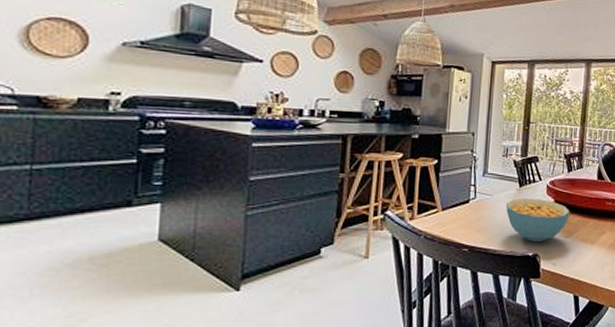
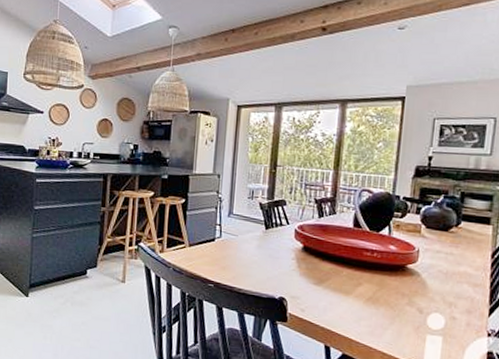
cereal bowl: present [506,198,570,243] -> none [251,240,321,287]

